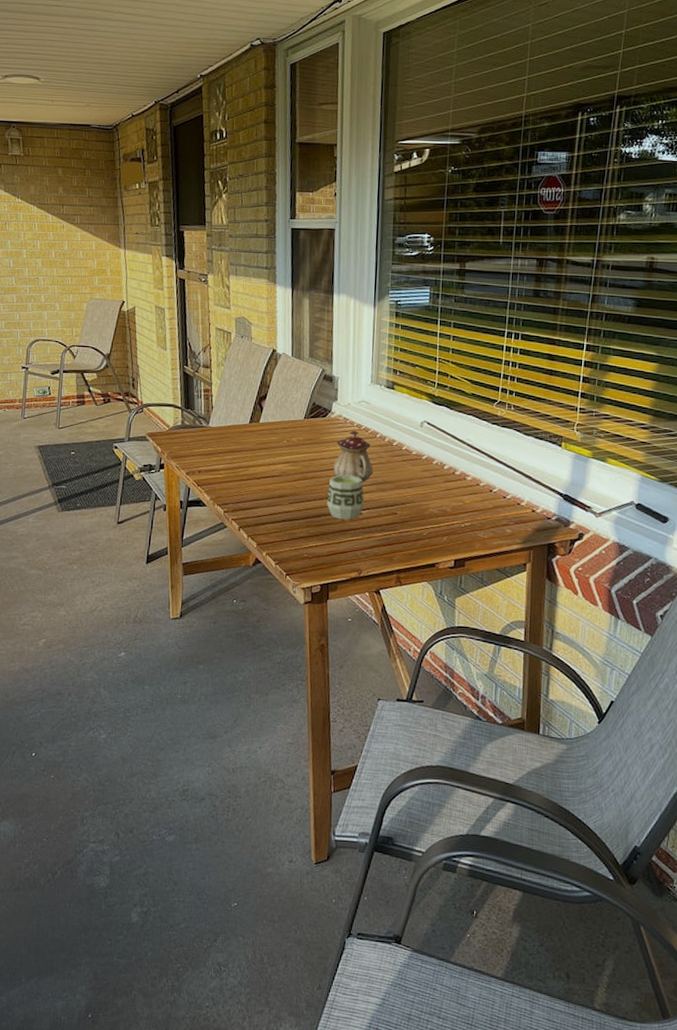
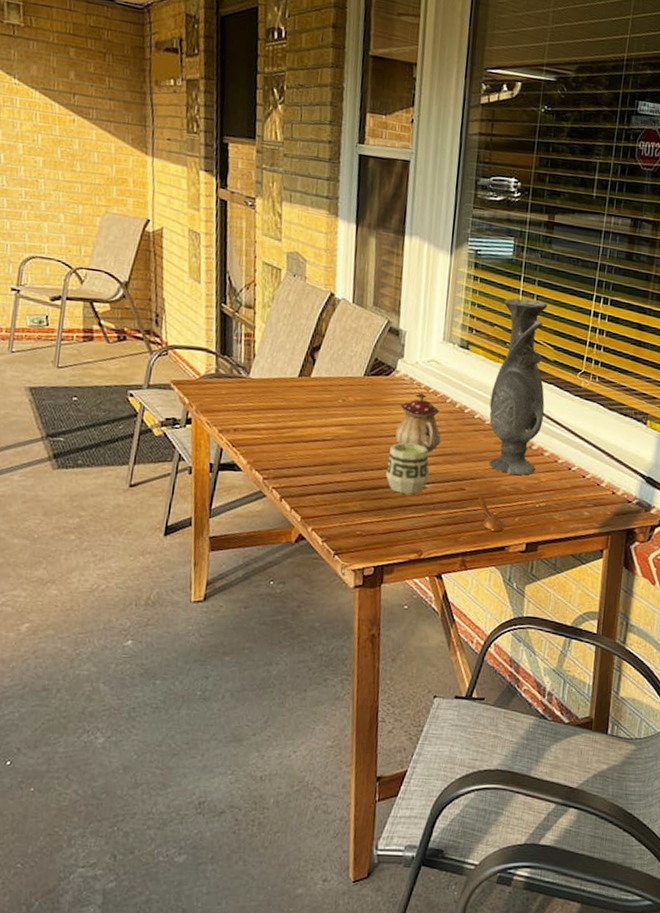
spoon: none [409,519,435,550] -> present [478,496,505,531]
vase: none [415,340,465,499] -> present [489,297,547,475]

